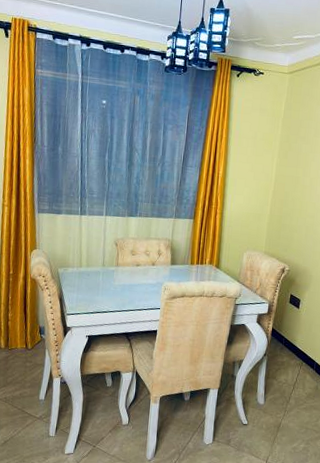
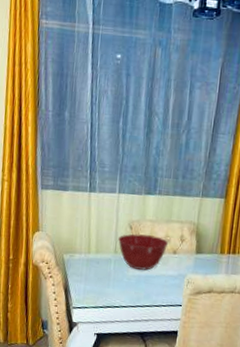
mixing bowl: none [106,249,148,280] -> present [118,234,169,270]

